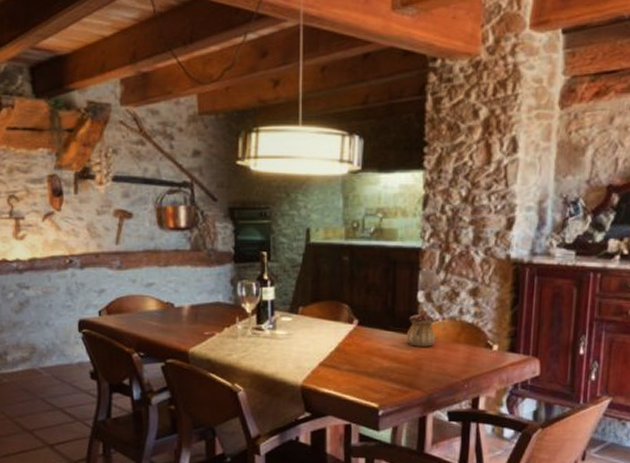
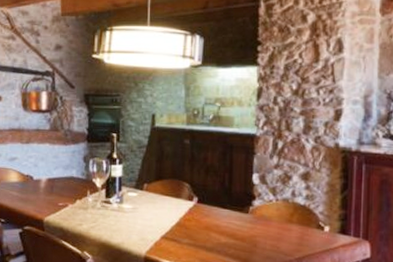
teapot: present [406,309,436,347] -> none [242,190,270,226]

